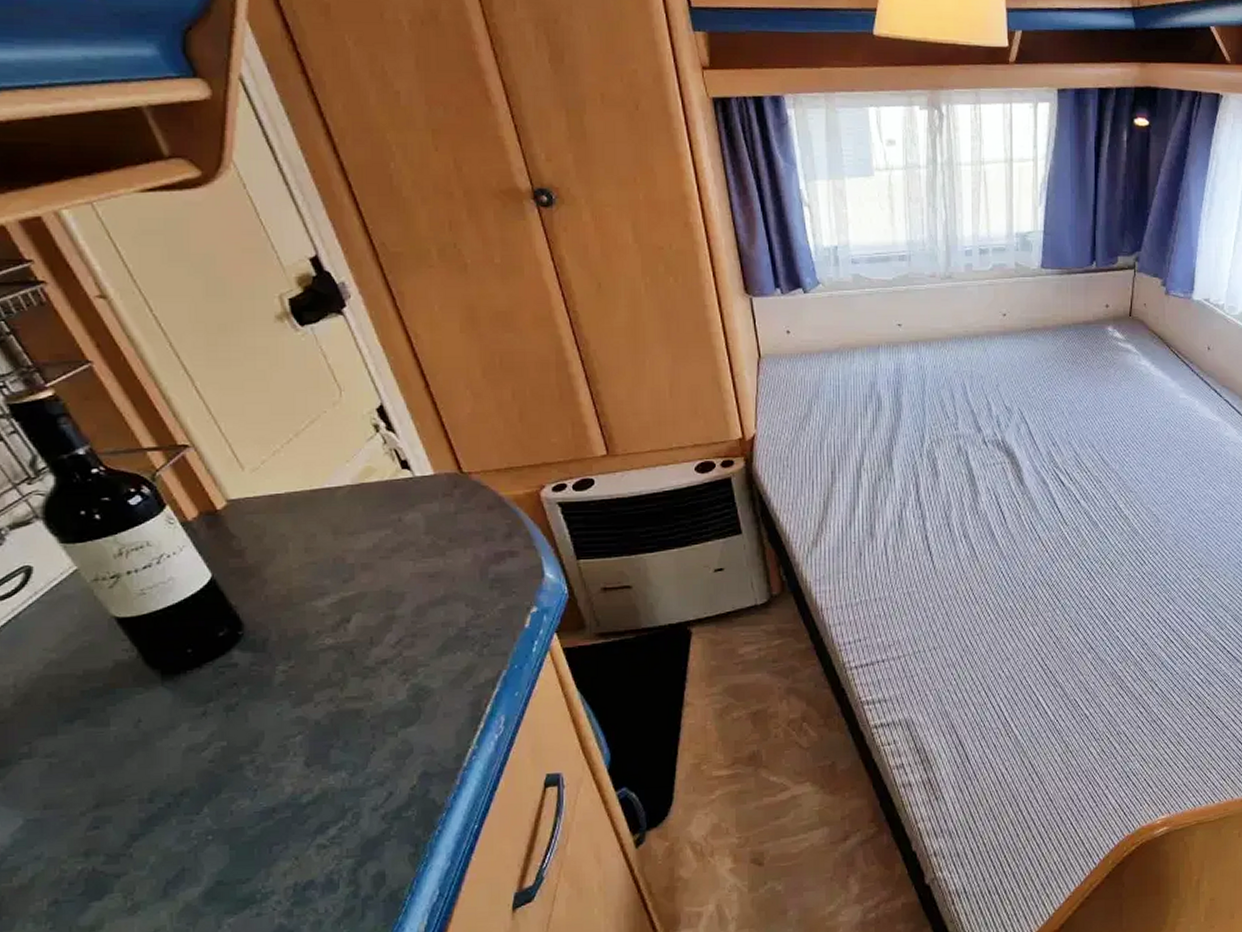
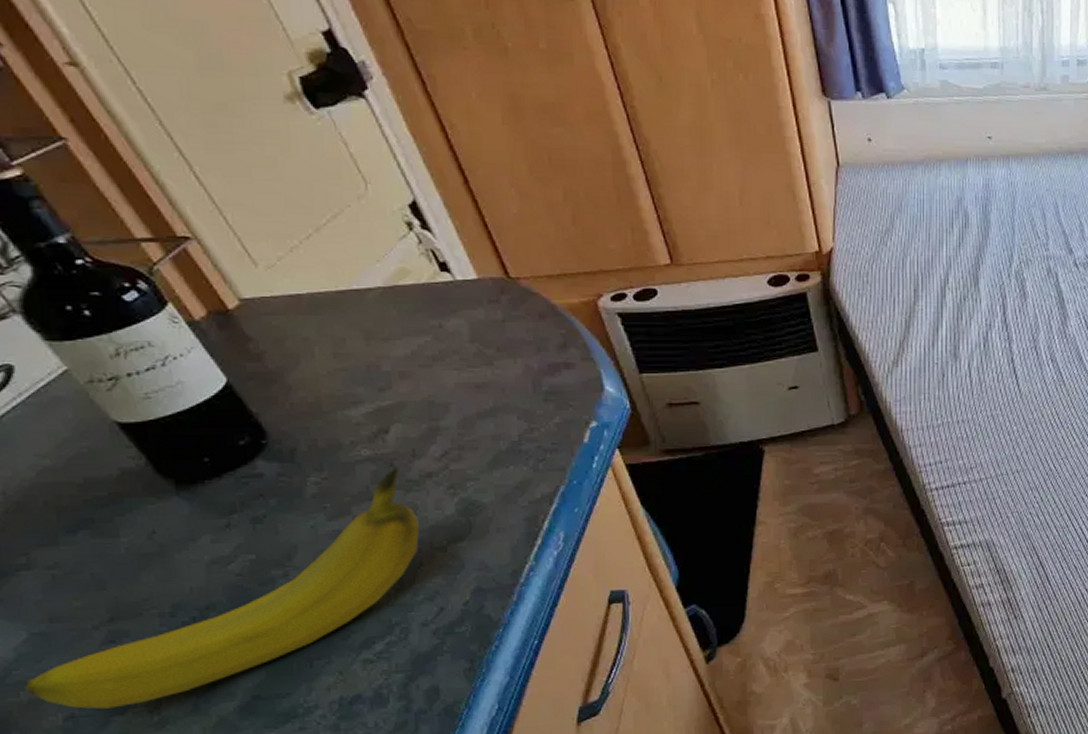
fruit: none [18,654,374,895] -> present [25,467,420,709]

